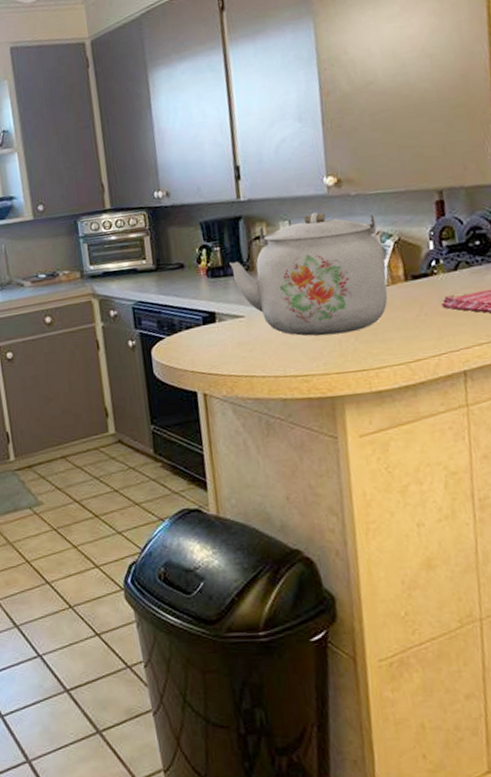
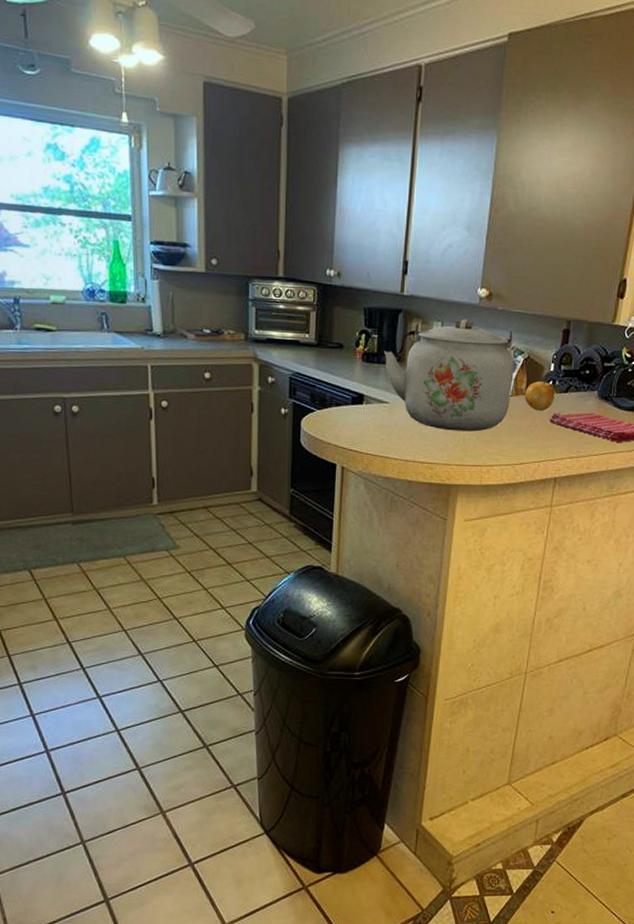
fruit: none [403,263,442,298] -> present [524,381,555,411]

